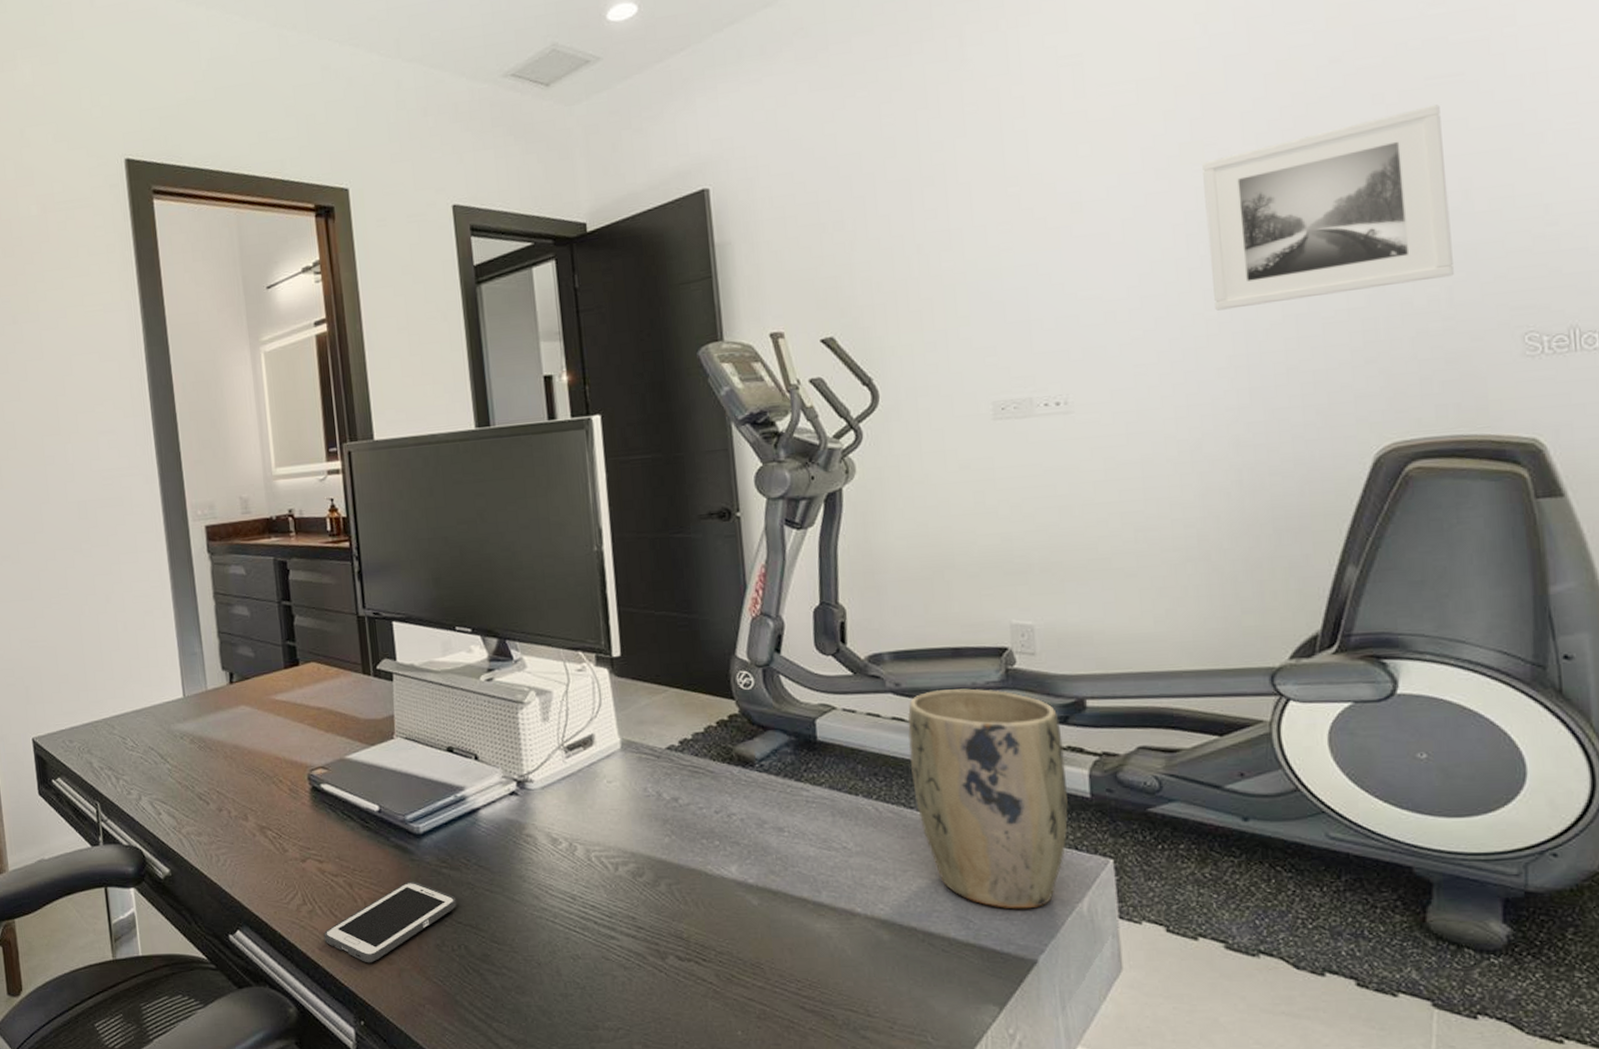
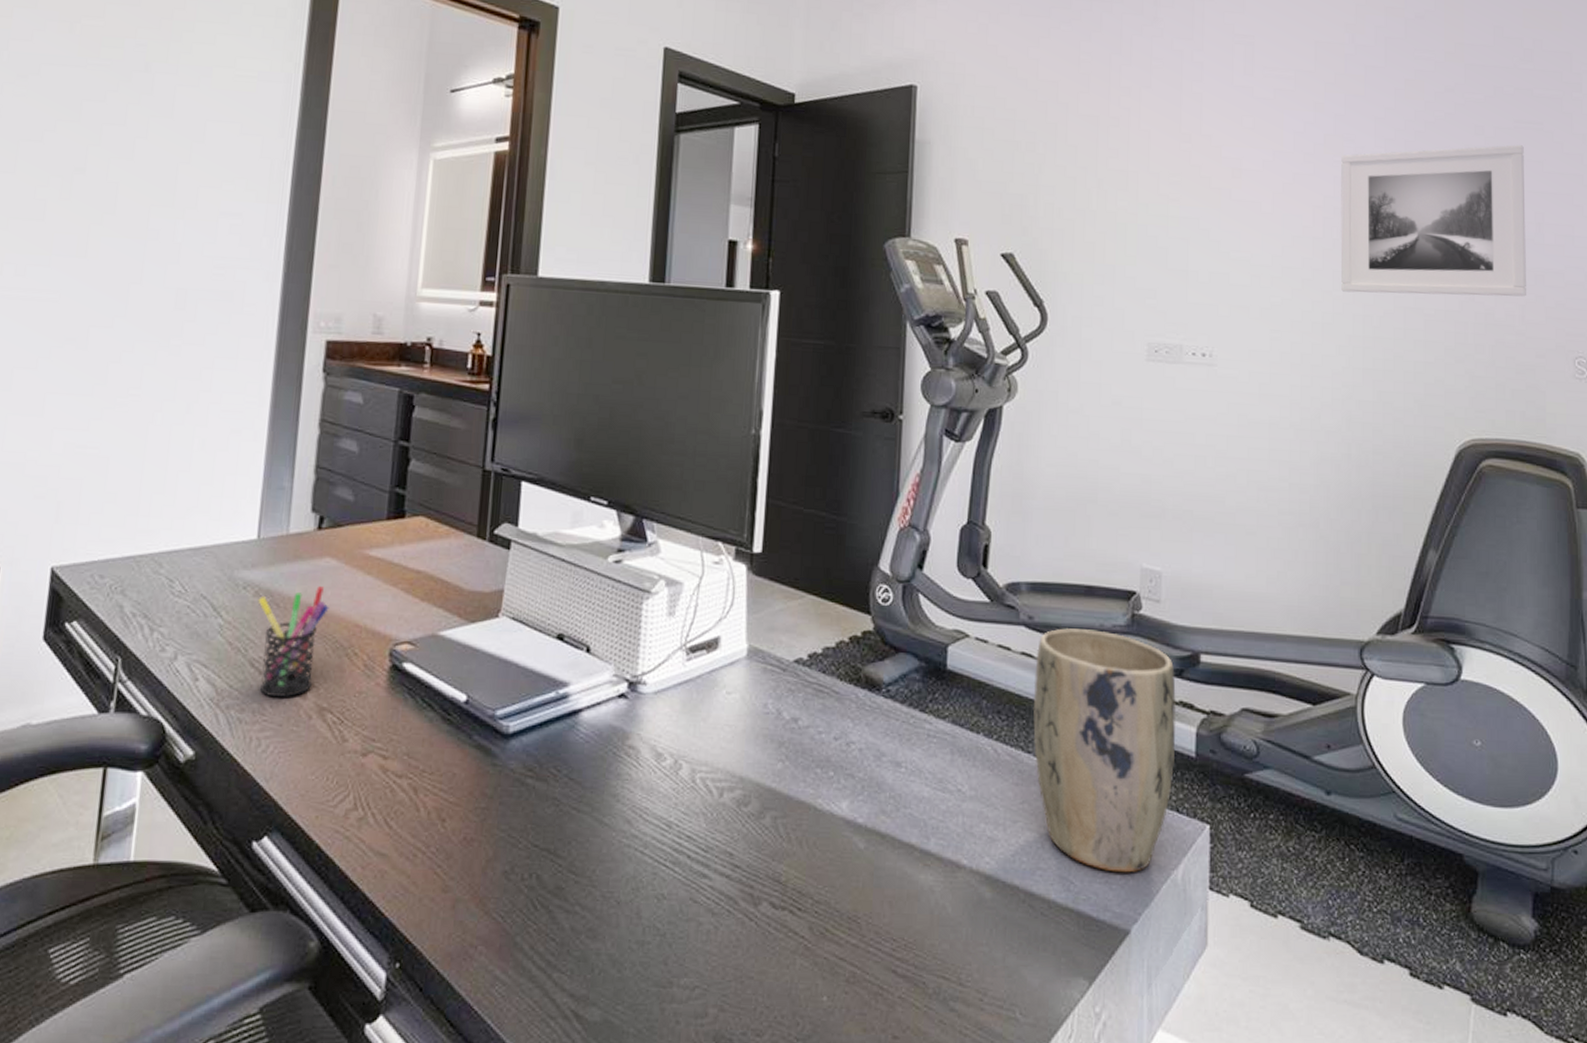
pen holder: none [194,729,252,822] -> present [258,586,329,698]
cell phone: present [323,881,457,963] -> none [370,791,537,890]

